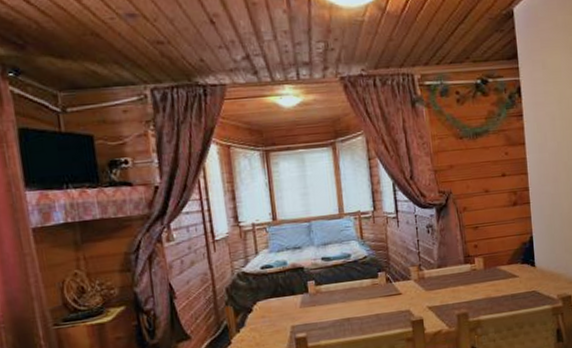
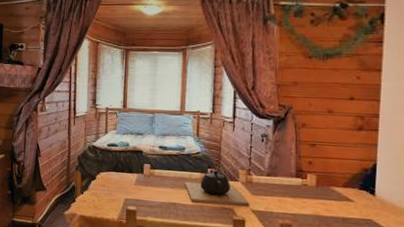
teapot: none [355,272,426,313] -> present [184,169,250,206]

